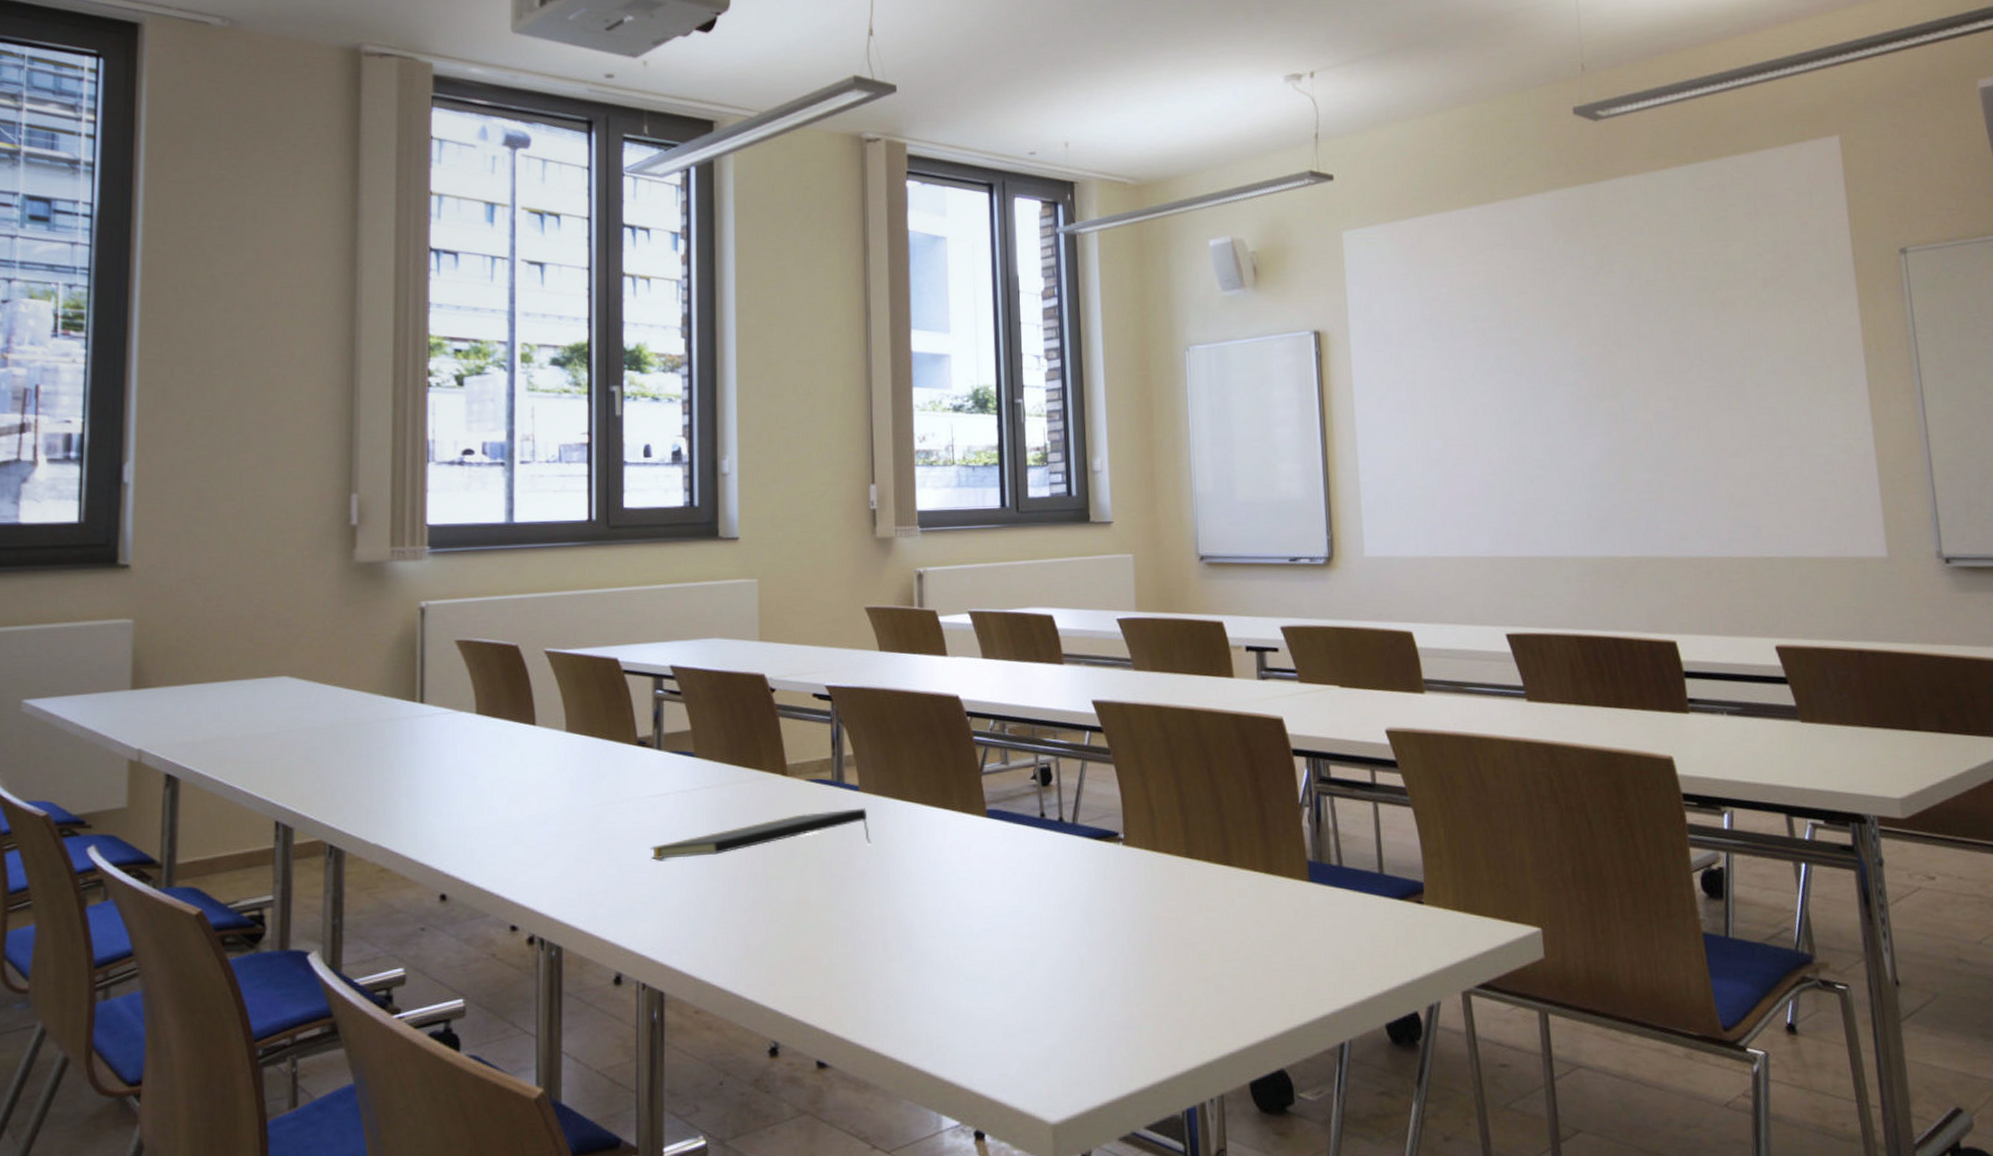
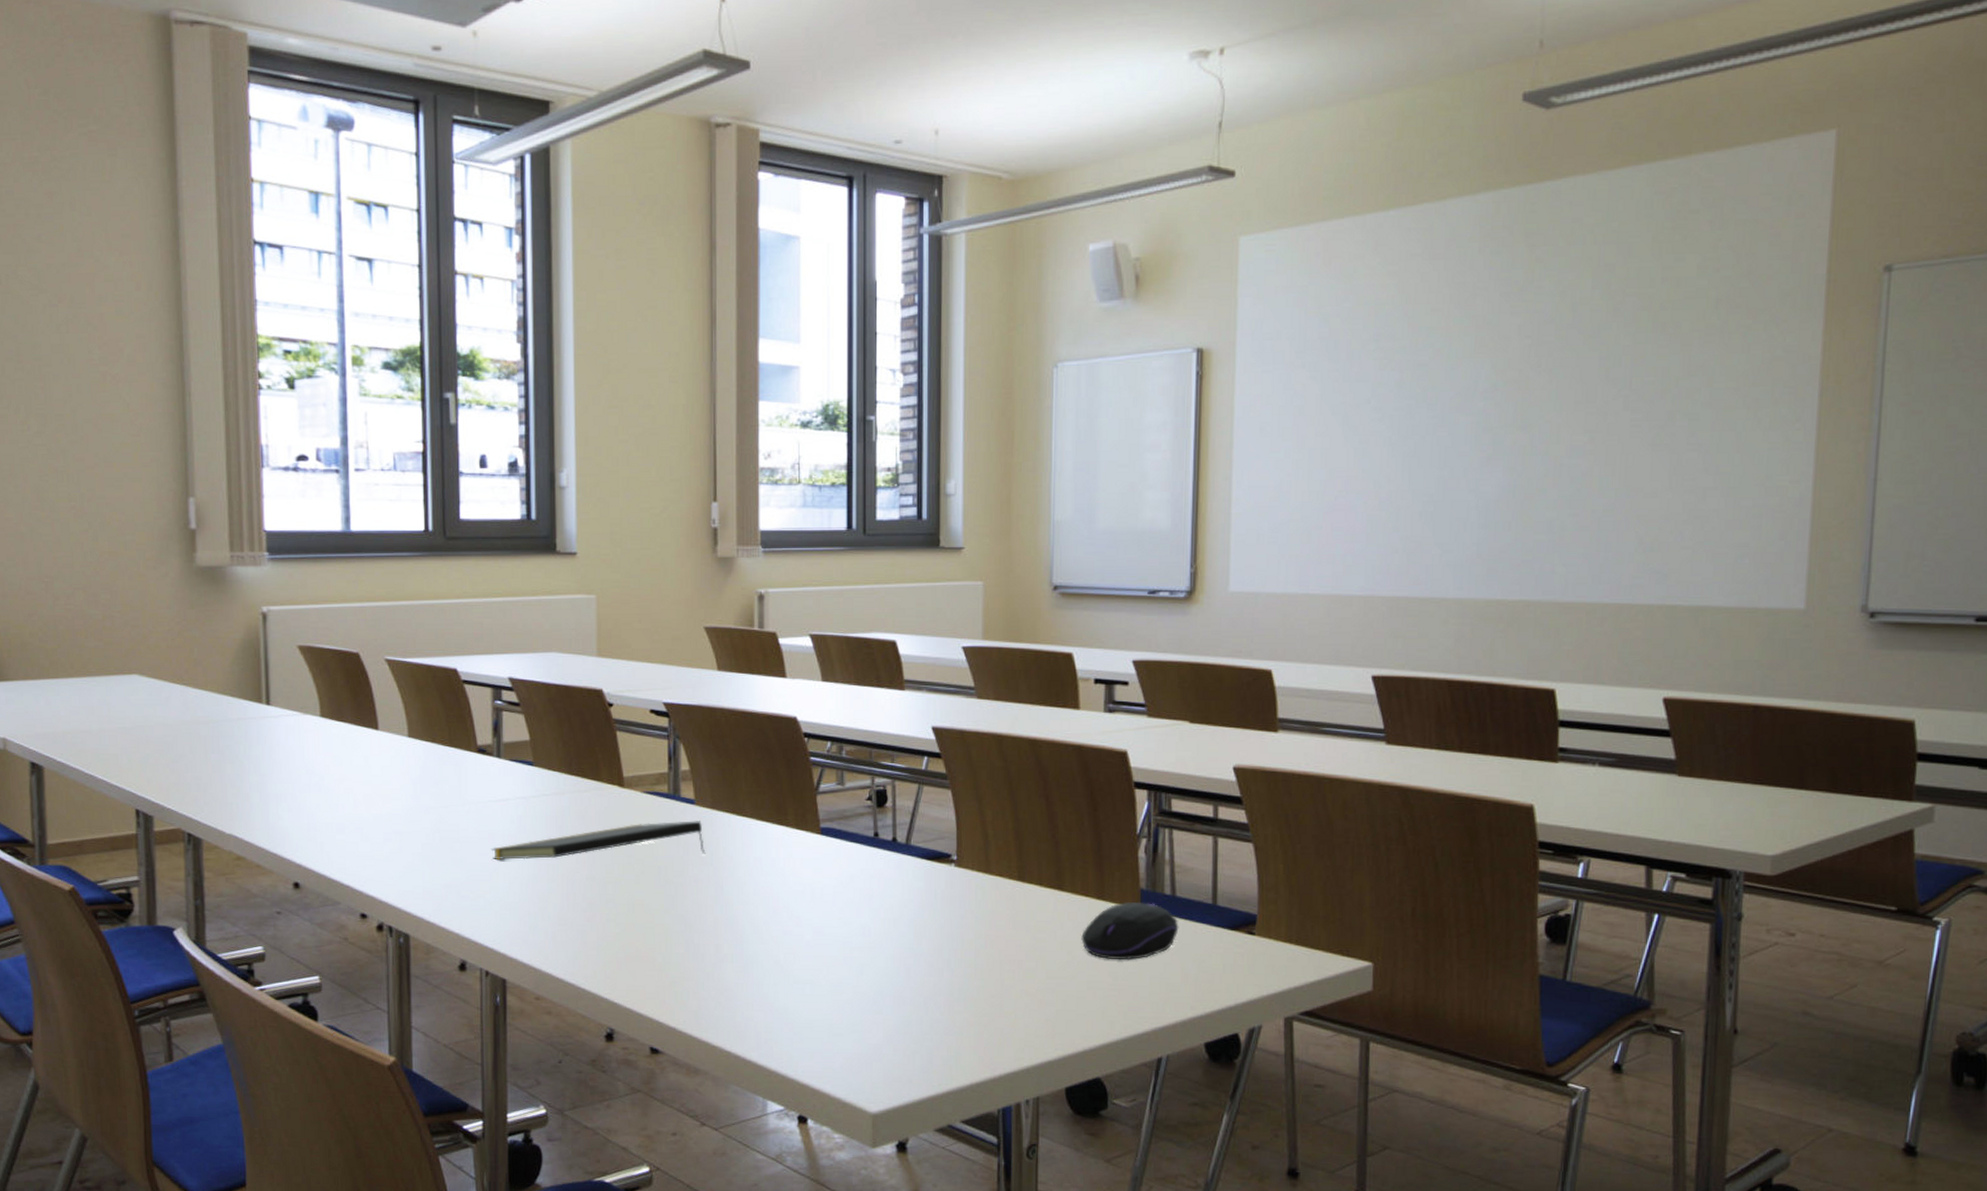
computer mouse: none [1253,874,1349,939] -> present [1081,901,1179,961]

